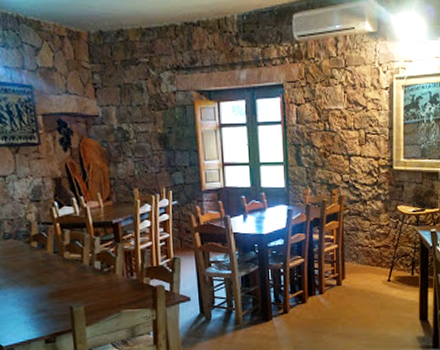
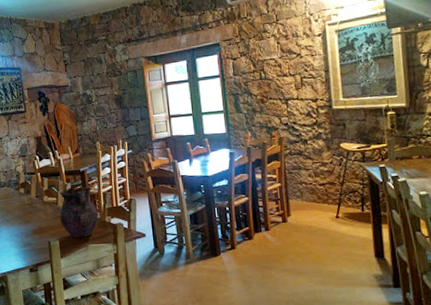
vase: none [84,242,135,303] -> present [59,186,99,238]

